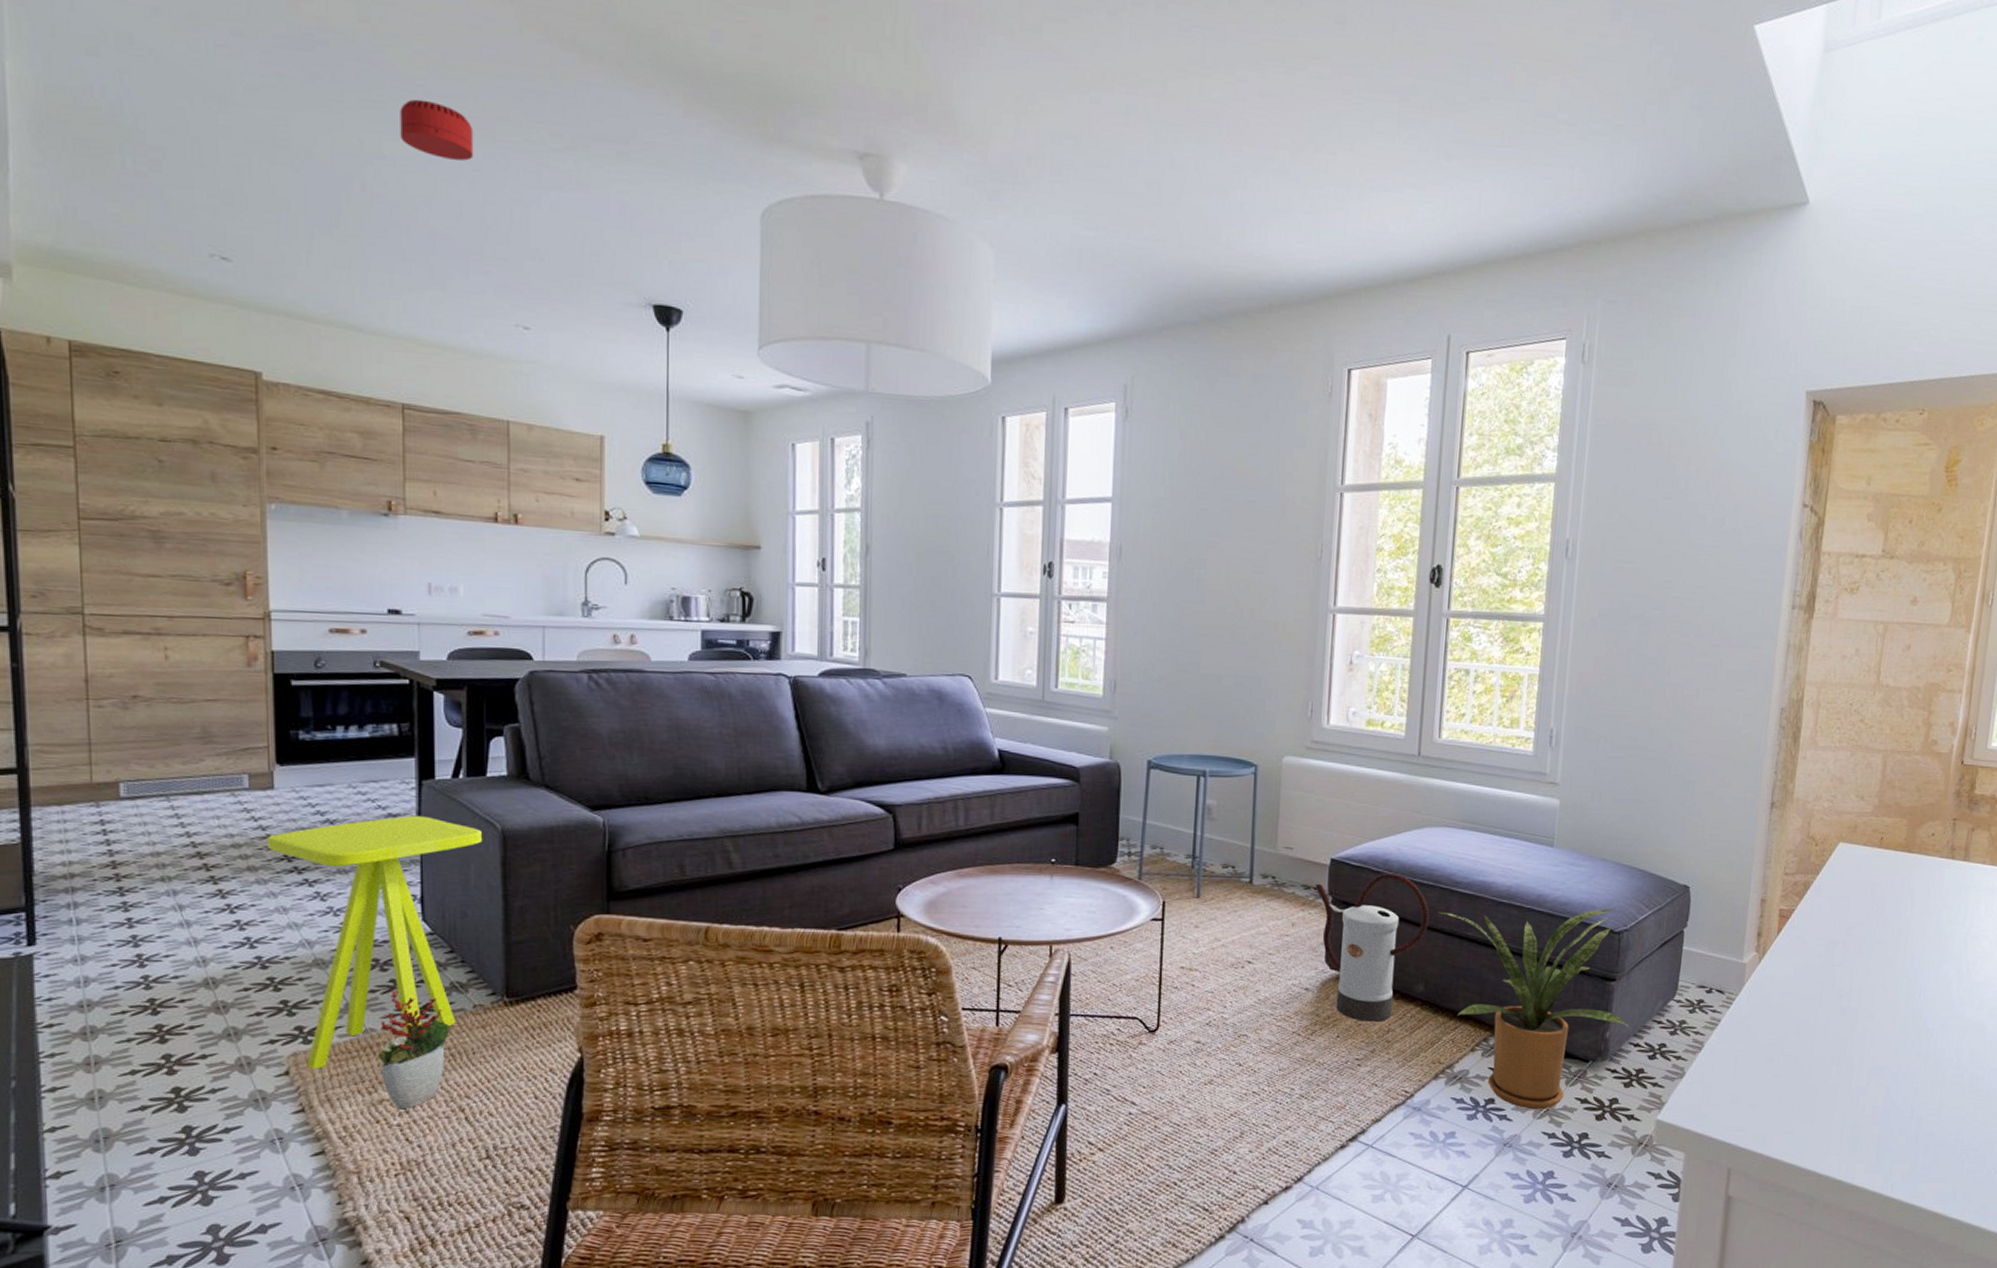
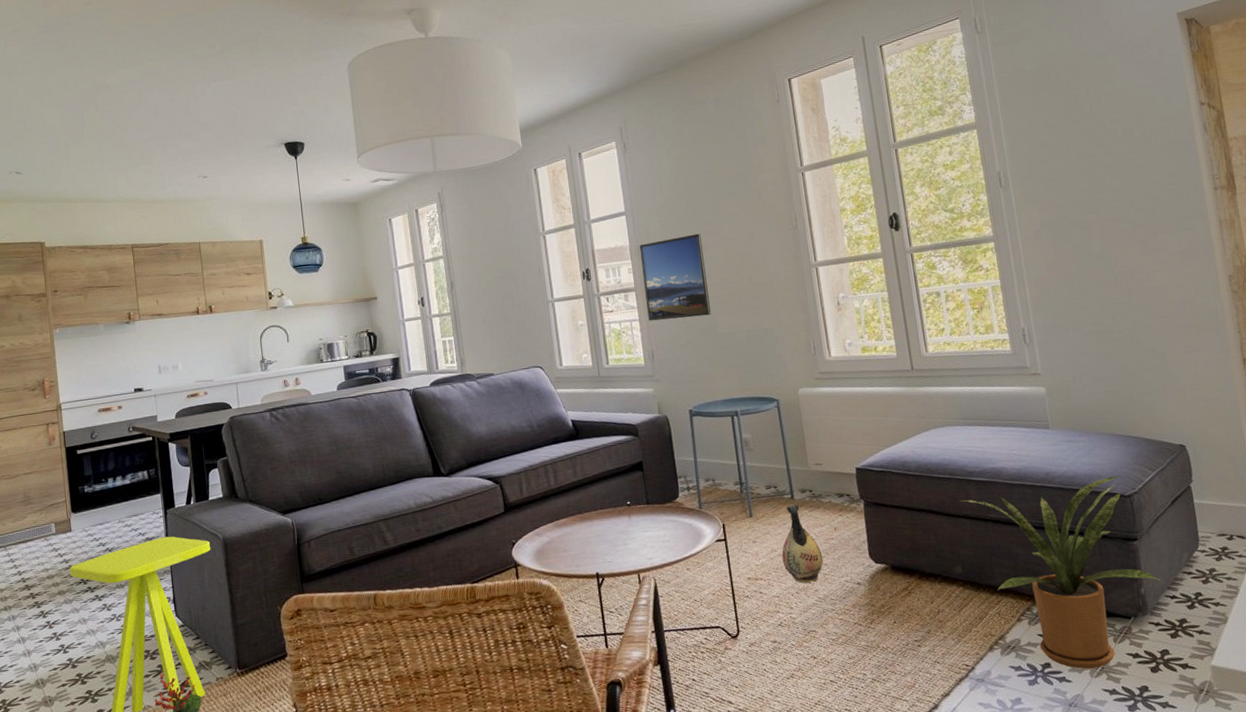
smoke detector: present [400,99,474,161] -> none [114,44,162,79]
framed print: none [1117,543,1202,649] -> present [639,233,712,321]
ceramic jug: none [1224,890,1273,982] -> present [781,504,824,584]
watering can: present [1315,872,1429,1022] -> none [847,472,954,606]

